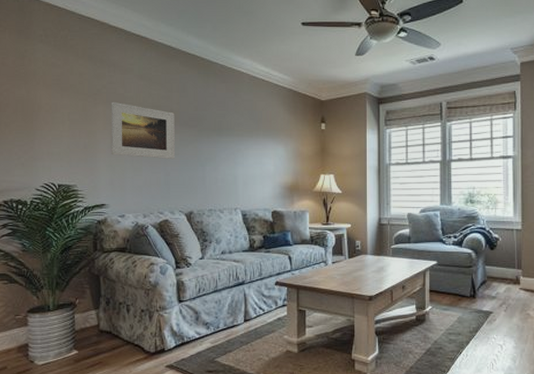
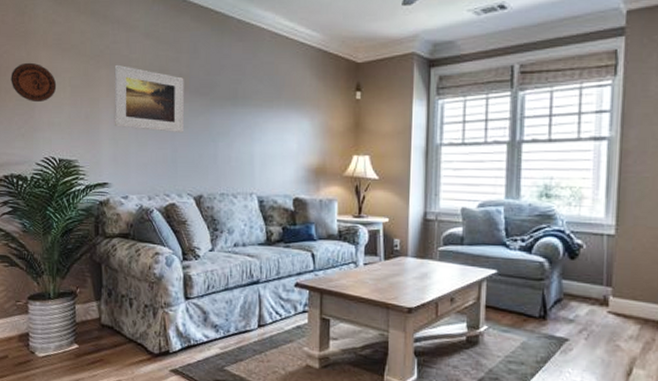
decorative plate: none [11,100,56,135] -> present [11,62,57,103]

